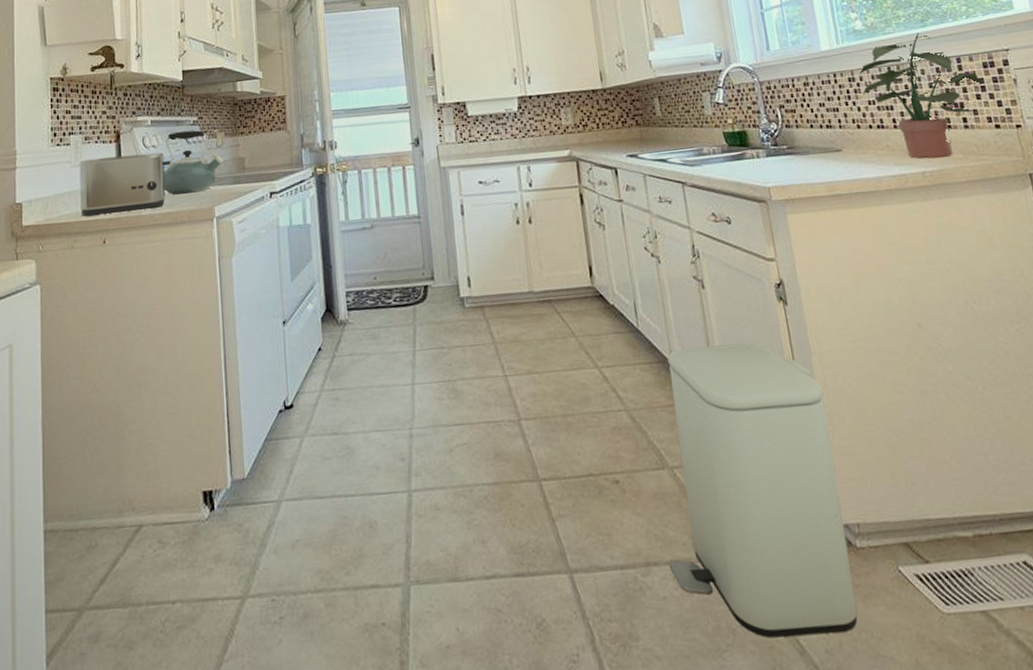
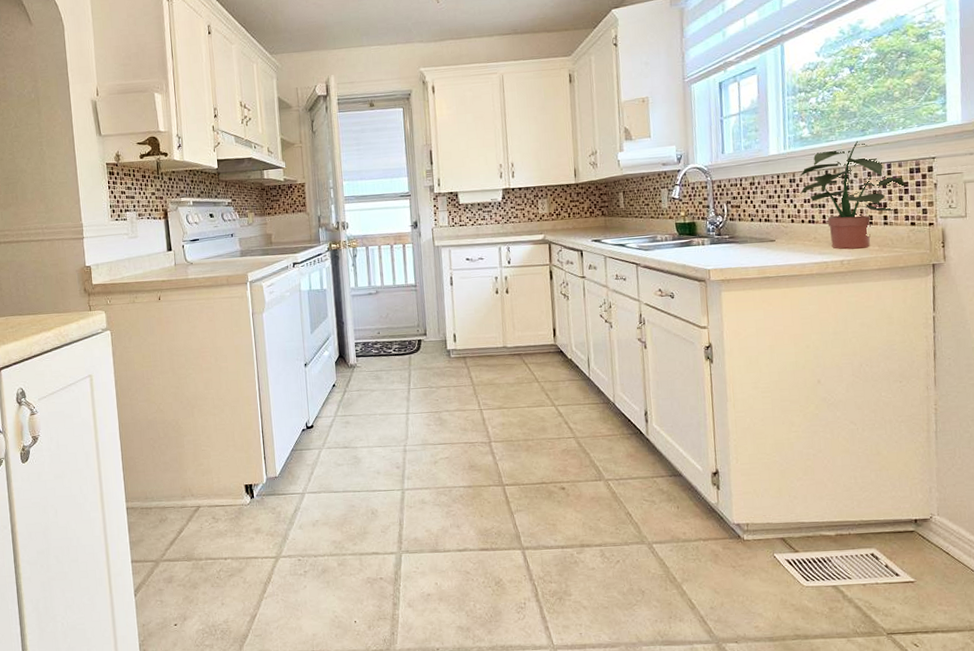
toaster: present [79,152,171,217] -> none [135,228,211,279]
kettle: present [163,130,224,195] -> none [205,210,254,263]
pedal bin: present [667,343,858,638] -> none [598,391,739,598]

